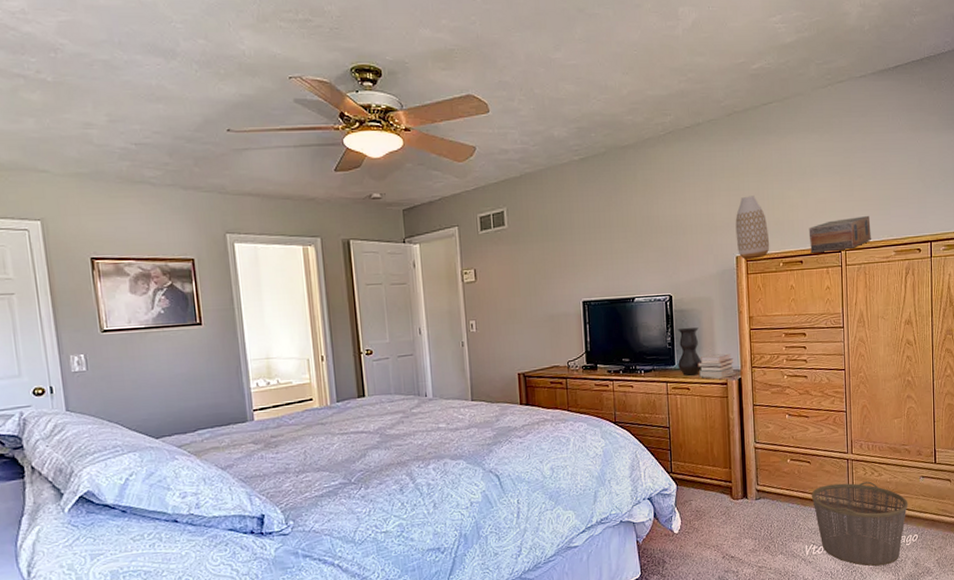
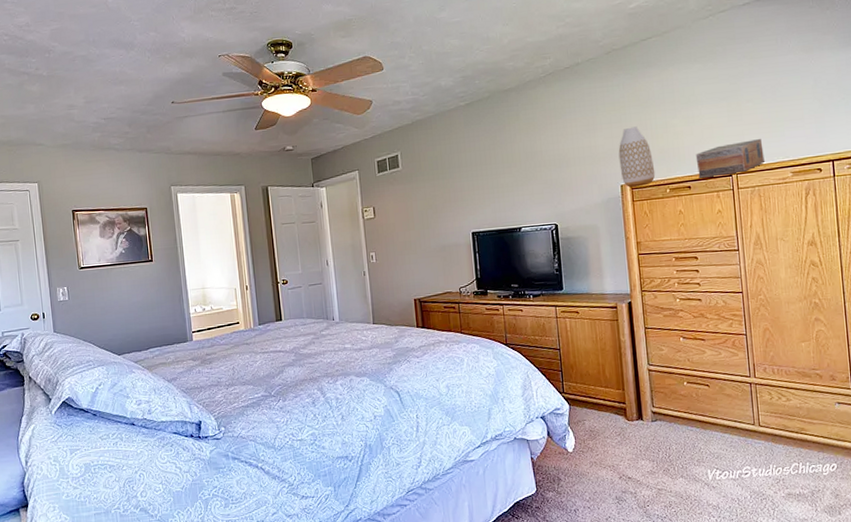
vase: present [677,328,702,376] -> none [564,254,591,300]
books: present [698,353,736,380] -> none [586,277,625,303]
basket: present [811,481,908,566] -> none [711,406,823,495]

